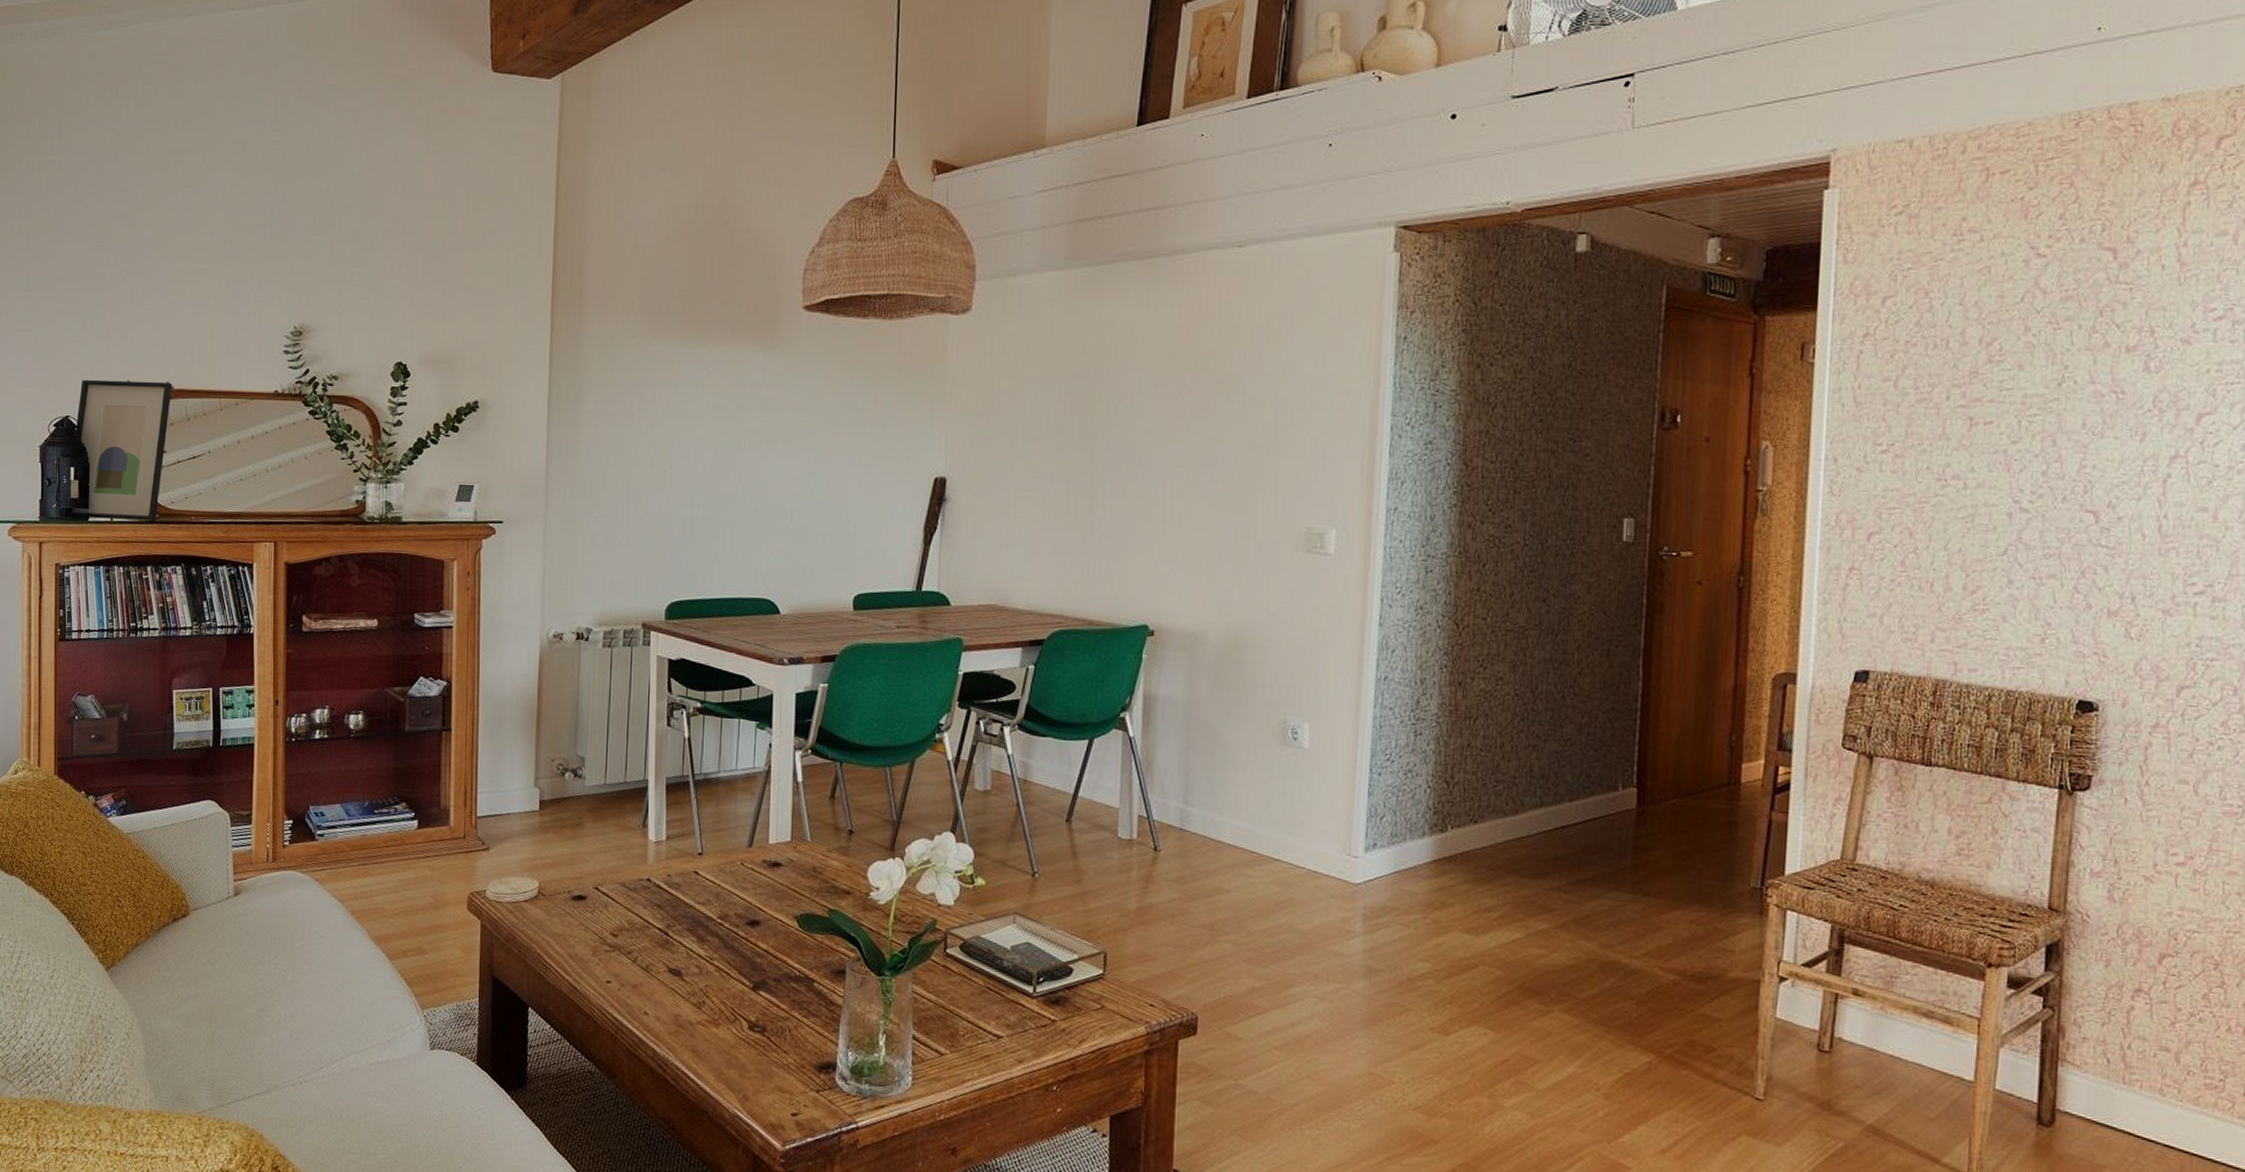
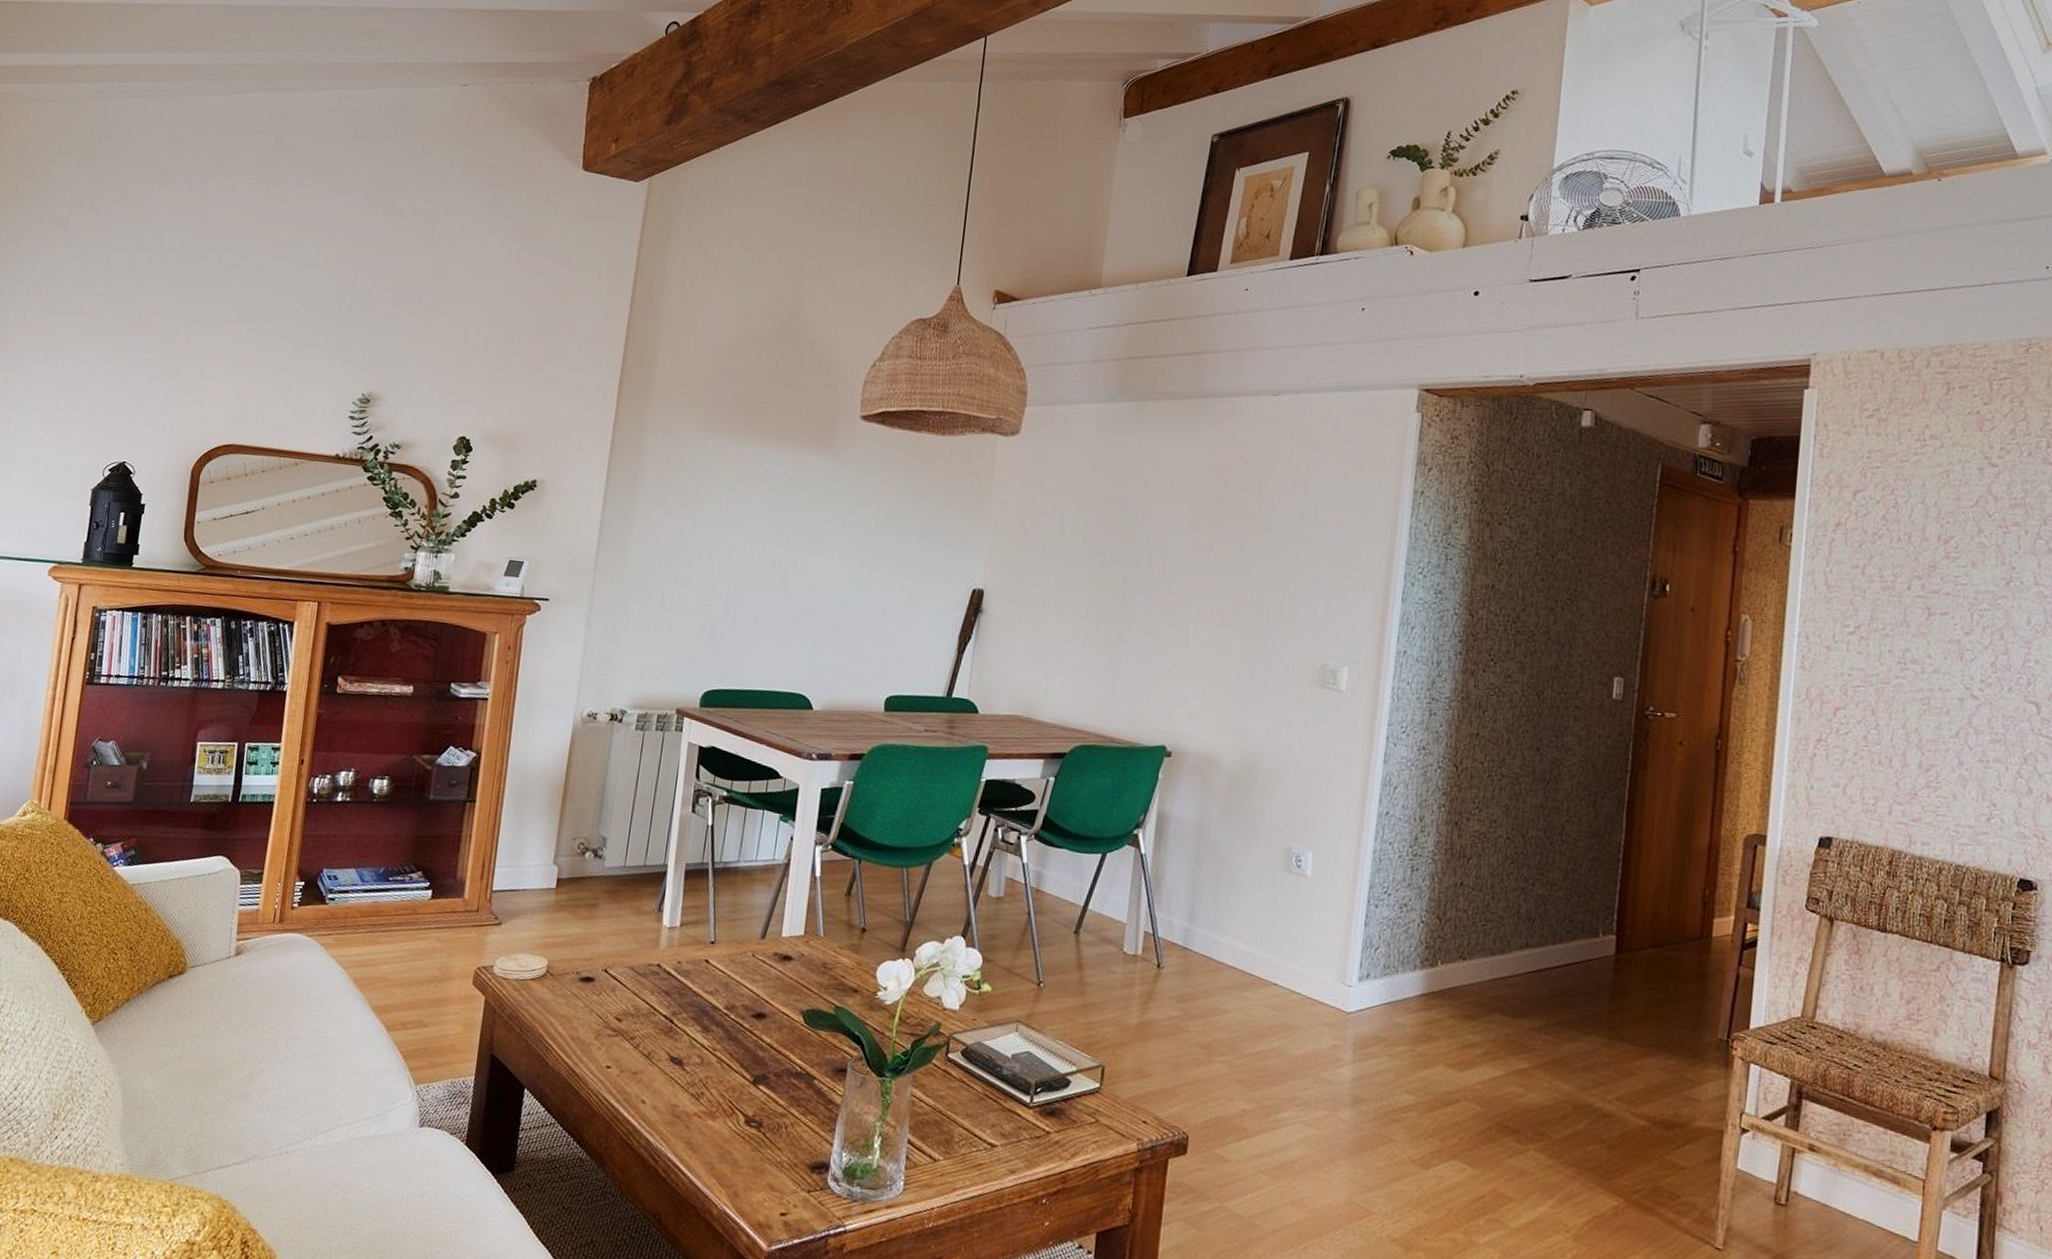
picture frame: present [64,379,175,522] -> none [108,427,236,572]

